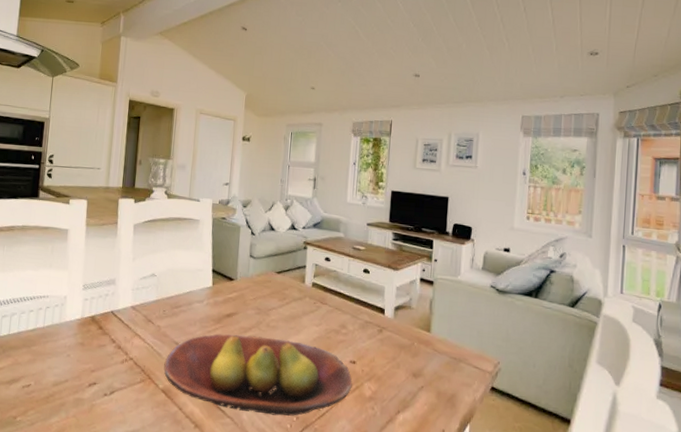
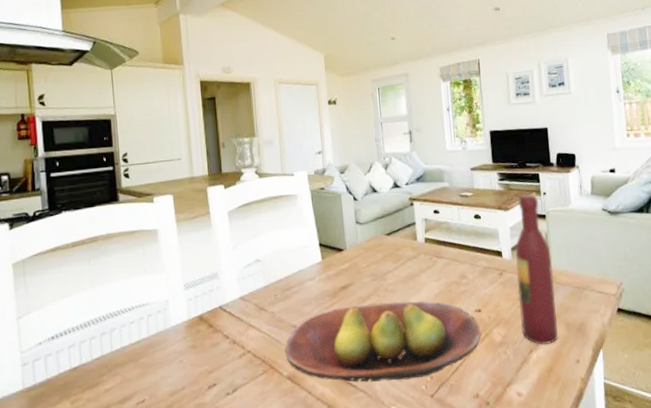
wine bottle: none [392,257,433,409] -> present [514,193,558,346]

